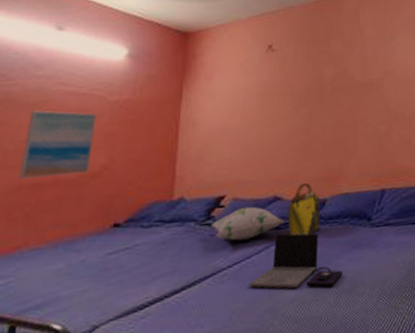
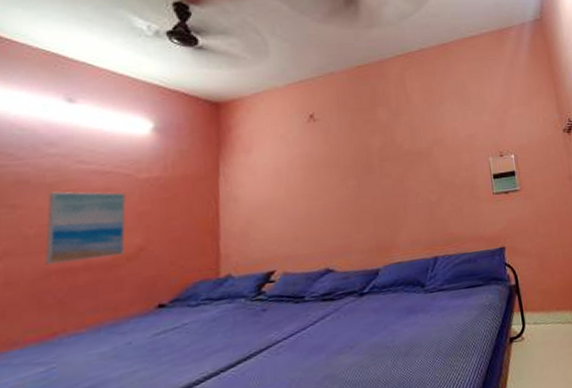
decorative pillow: present [211,206,285,241] -> none [262,280,338,314]
laptop computer: present [249,233,343,289] -> none [306,302,399,357]
tote bag: present [287,182,321,236] -> none [340,254,375,306]

